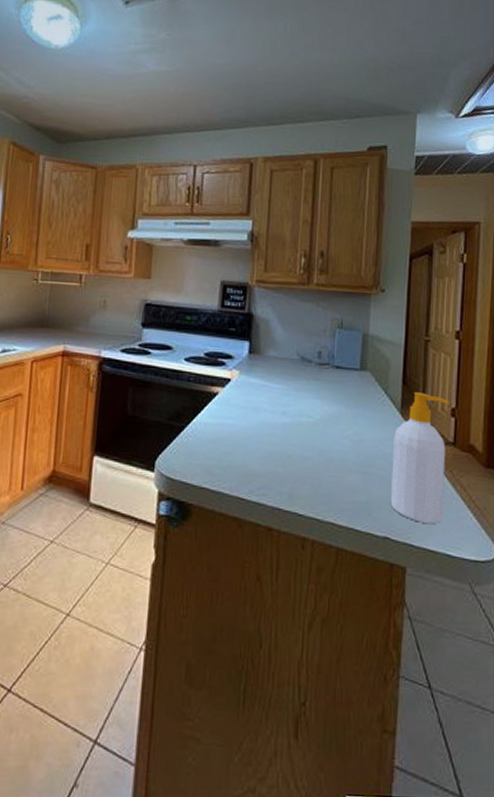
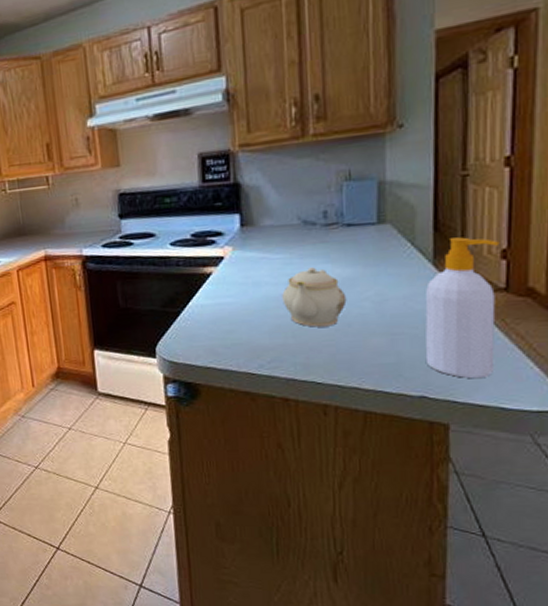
teapot: none [277,401,331,459] -> present [282,267,347,327]

